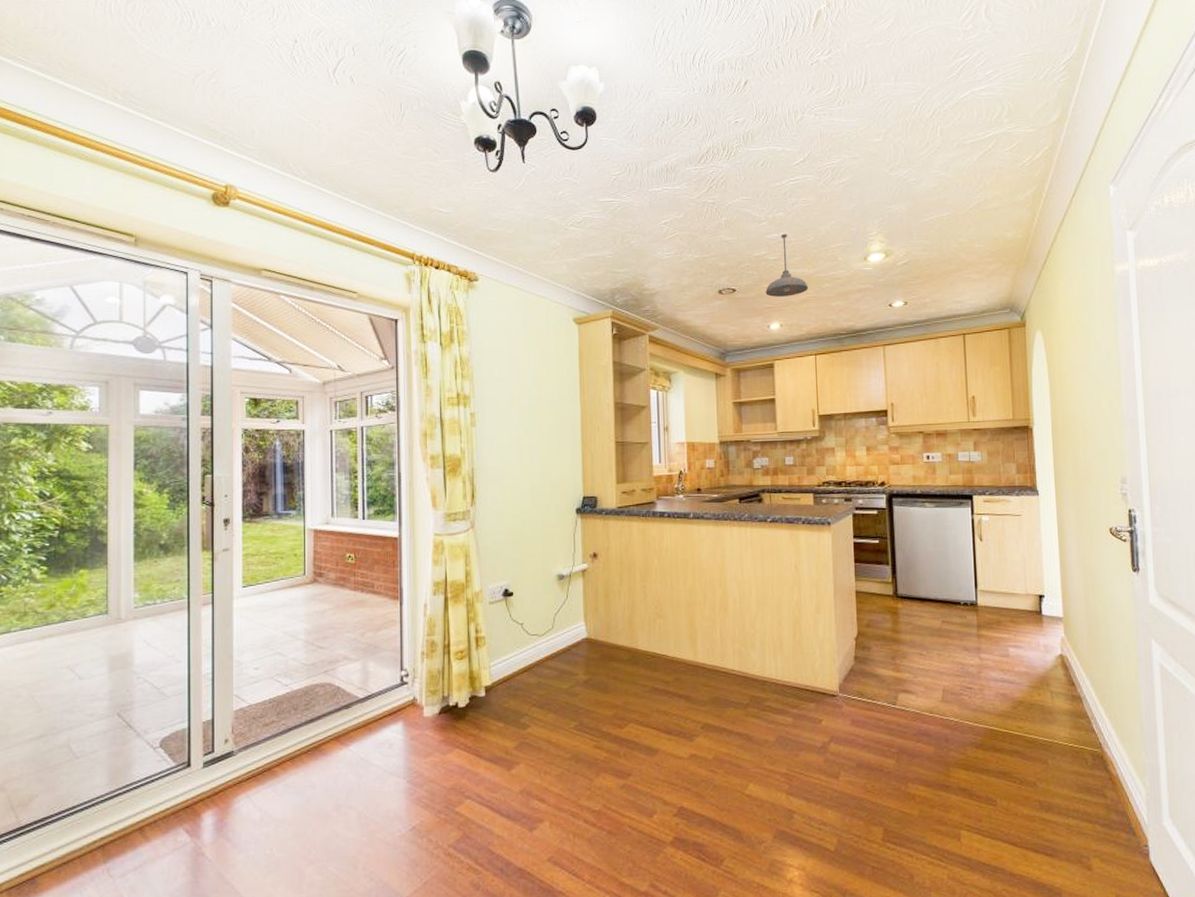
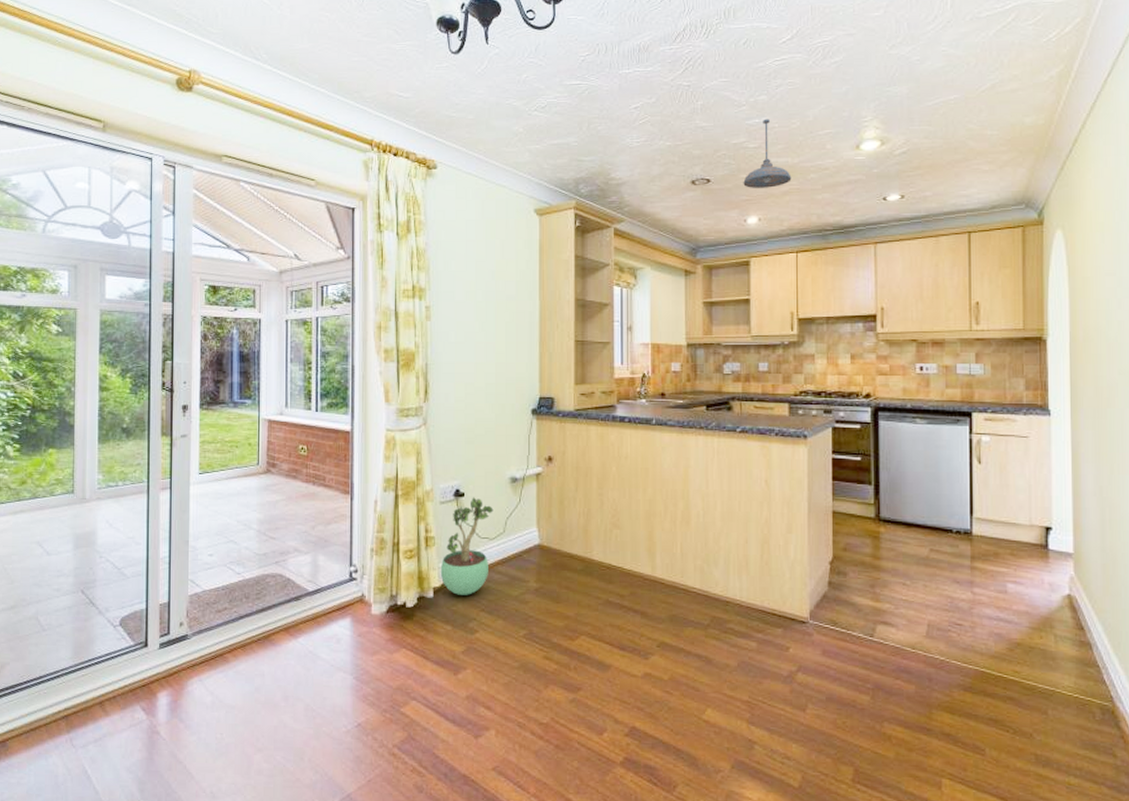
potted plant: none [491,596,542,692] -> present [440,497,494,595]

